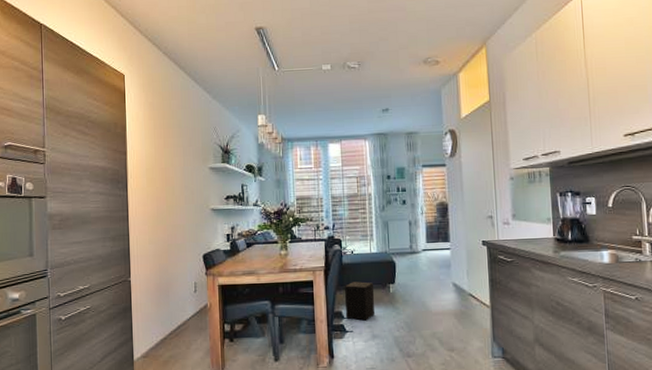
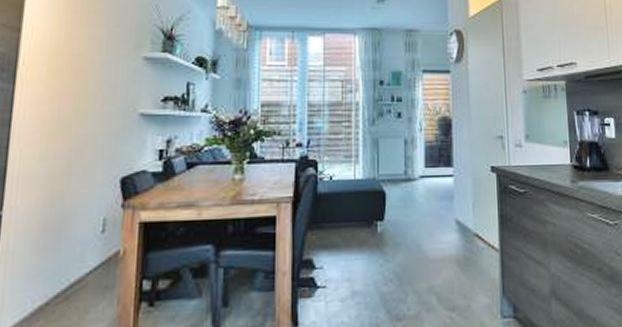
speaker: present [345,281,374,321] -> none [317,217,357,272]

